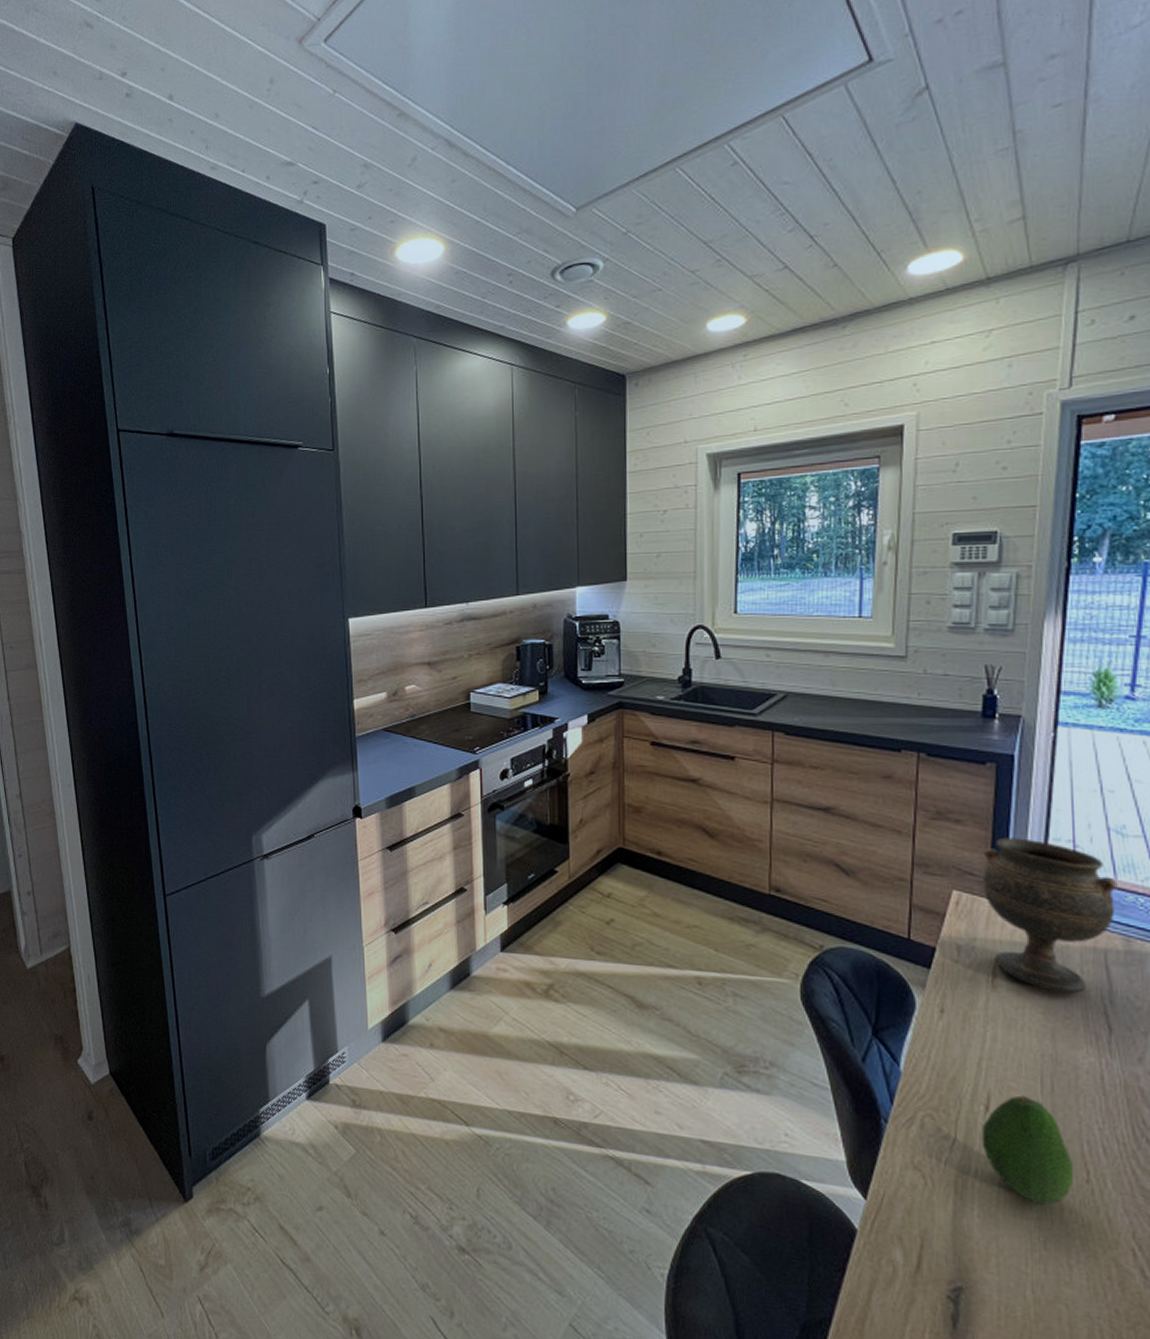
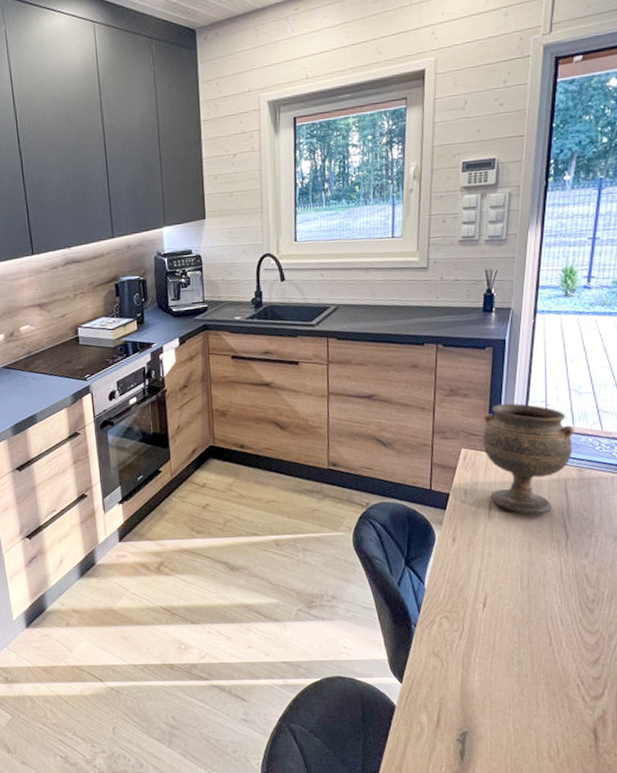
fruit: present [981,1095,1075,1205] -> none [480,592,542,666]

